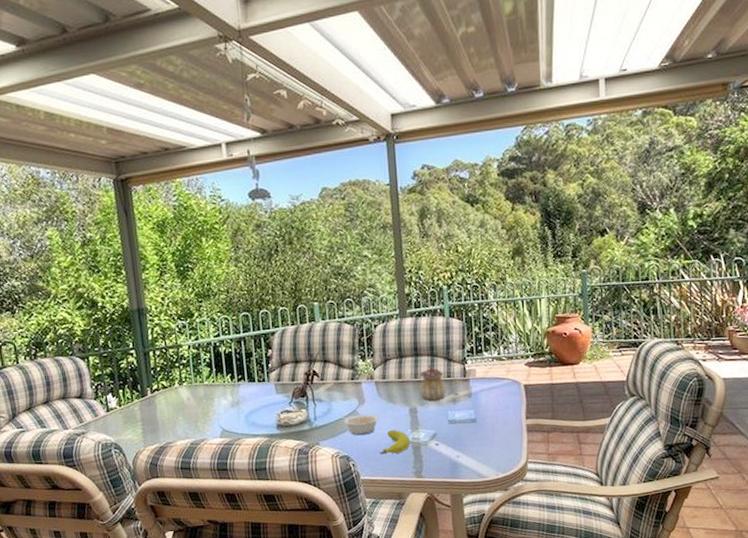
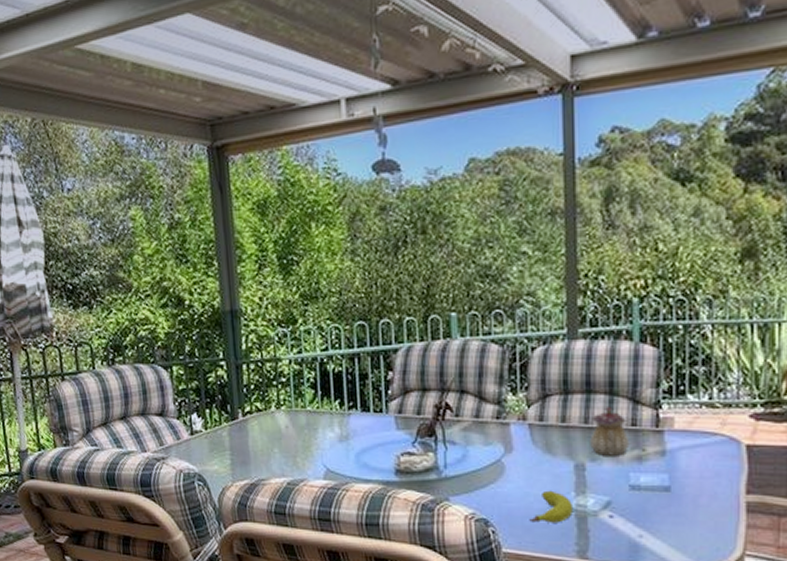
legume: present [339,414,379,436] -> none [477,464,531,494]

